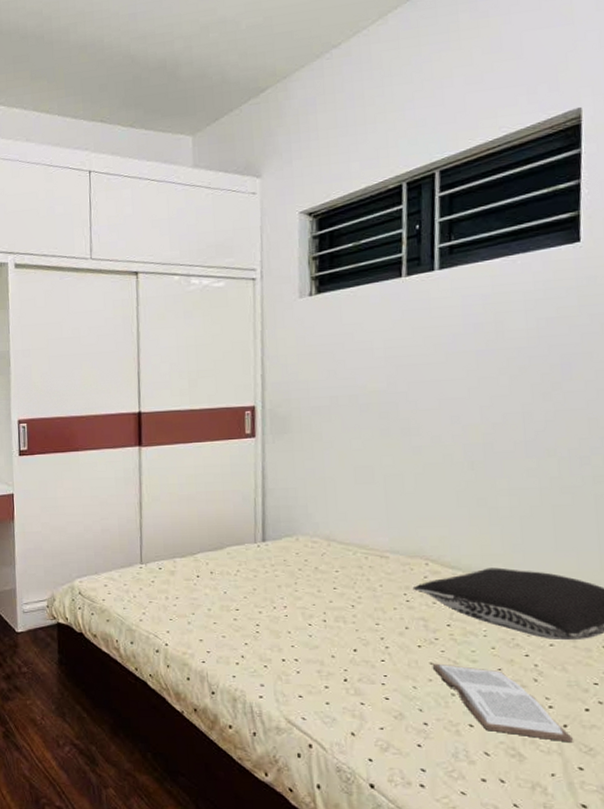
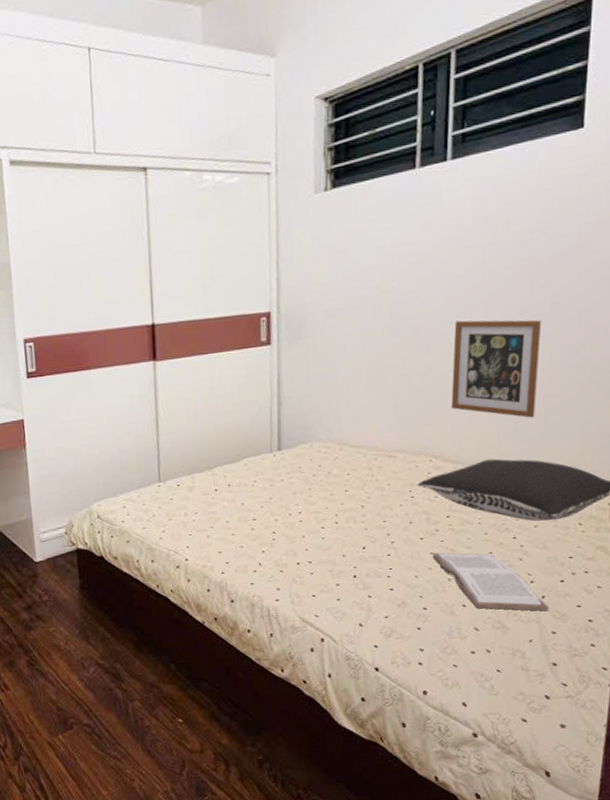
picture frame: none [447,423,546,528] -> present [451,319,542,418]

